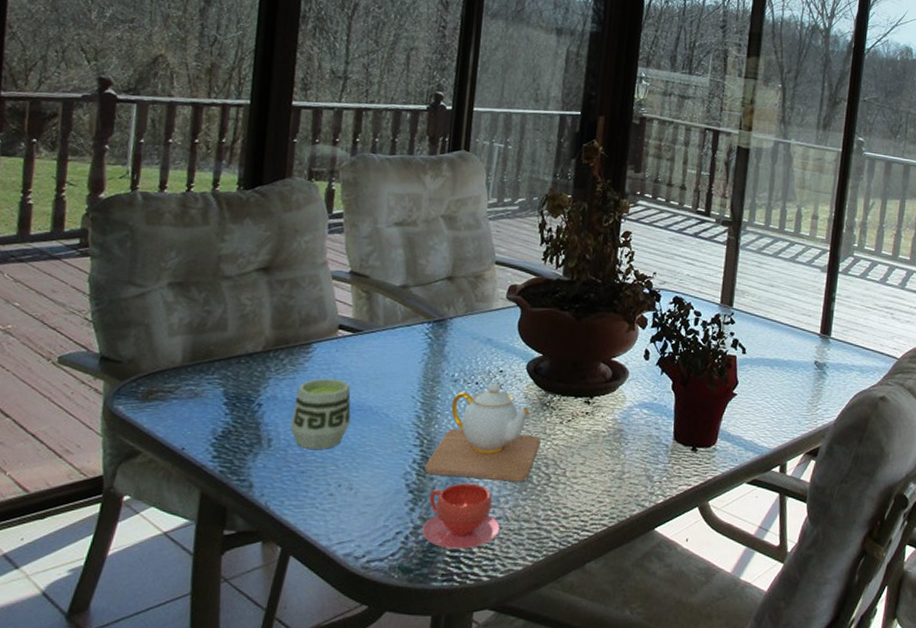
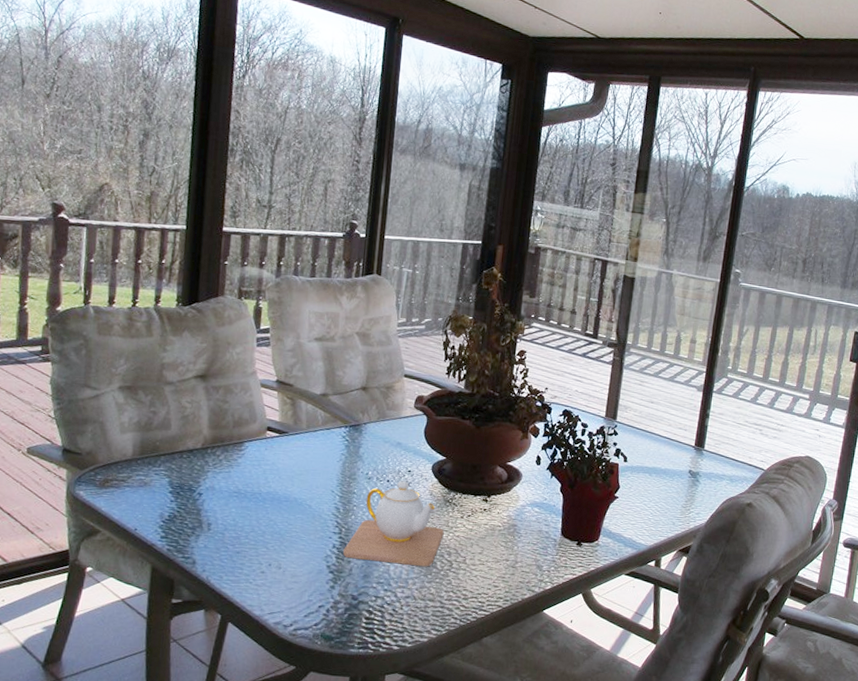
cup: present [290,378,351,450] -> none [227,472,279,534]
teacup: present [422,483,500,549] -> none [341,566,409,622]

